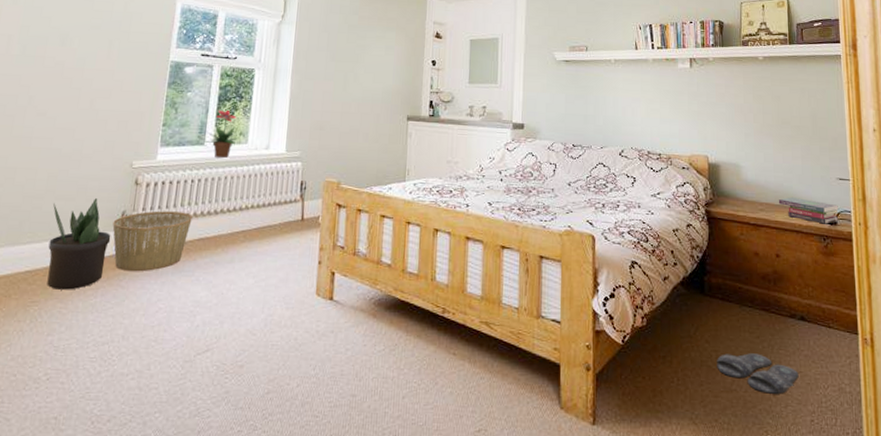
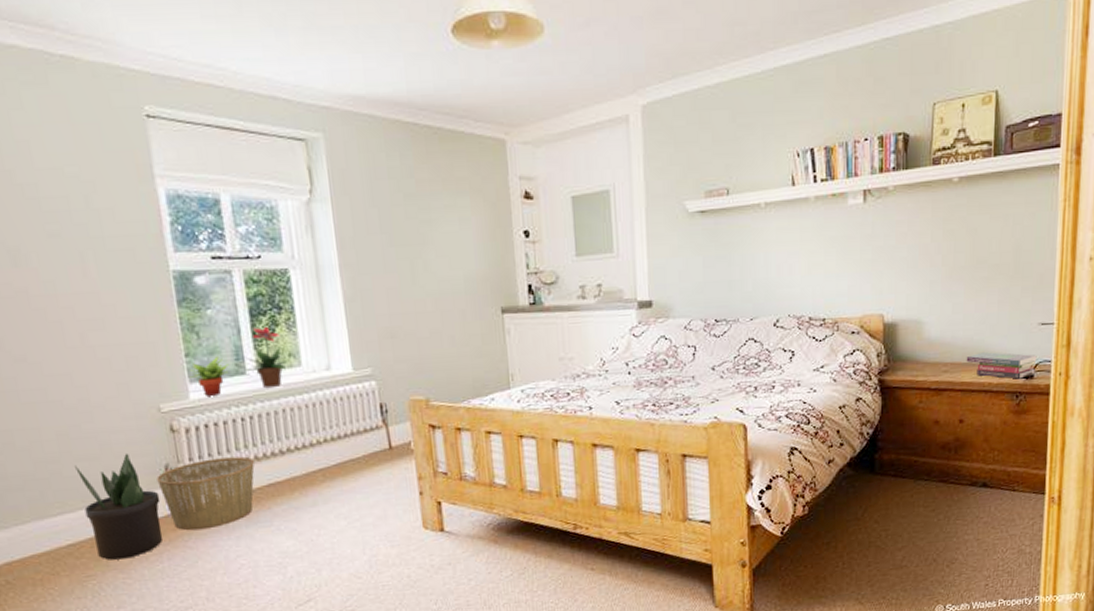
succulent plant: none [161,129,194,159] -> present [189,357,230,396]
slippers: present [717,353,799,394] -> none [886,527,976,565]

